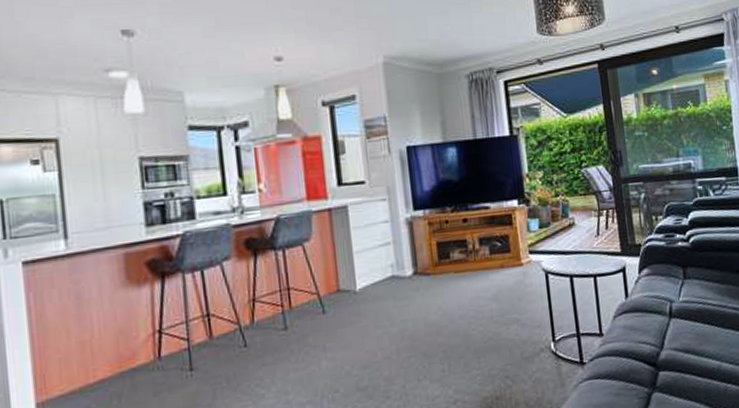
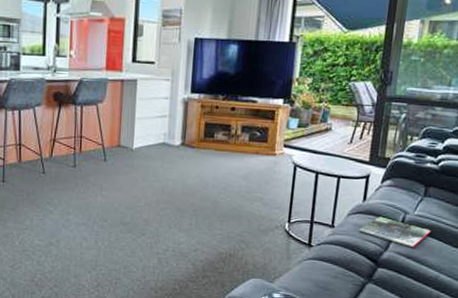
magazine: none [628,311,701,340] -> present [358,216,431,248]

